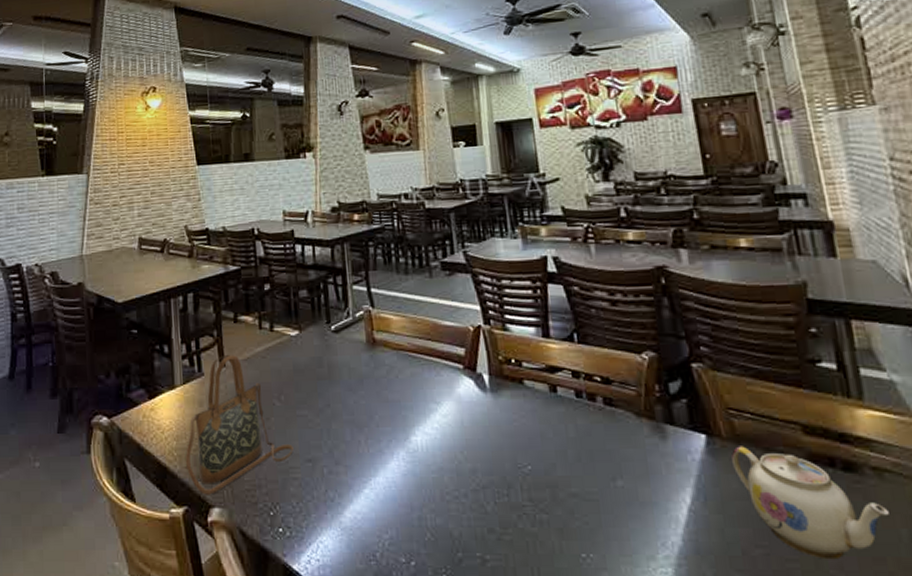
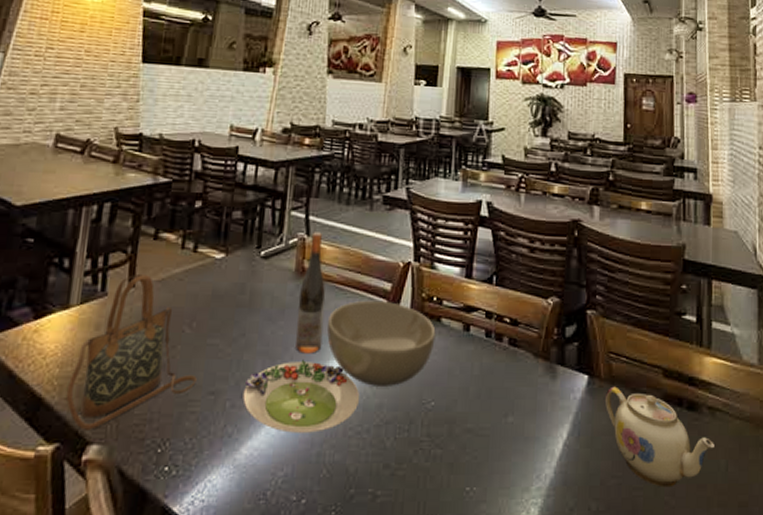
salad plate: none [337,427,451,497] -> present [242,360,359,433]
wine bottle: none [374,303,405,421] -> present [294,232,326,354]
bowl: none [406,366,521,451] -> present [326,300,436,386]

